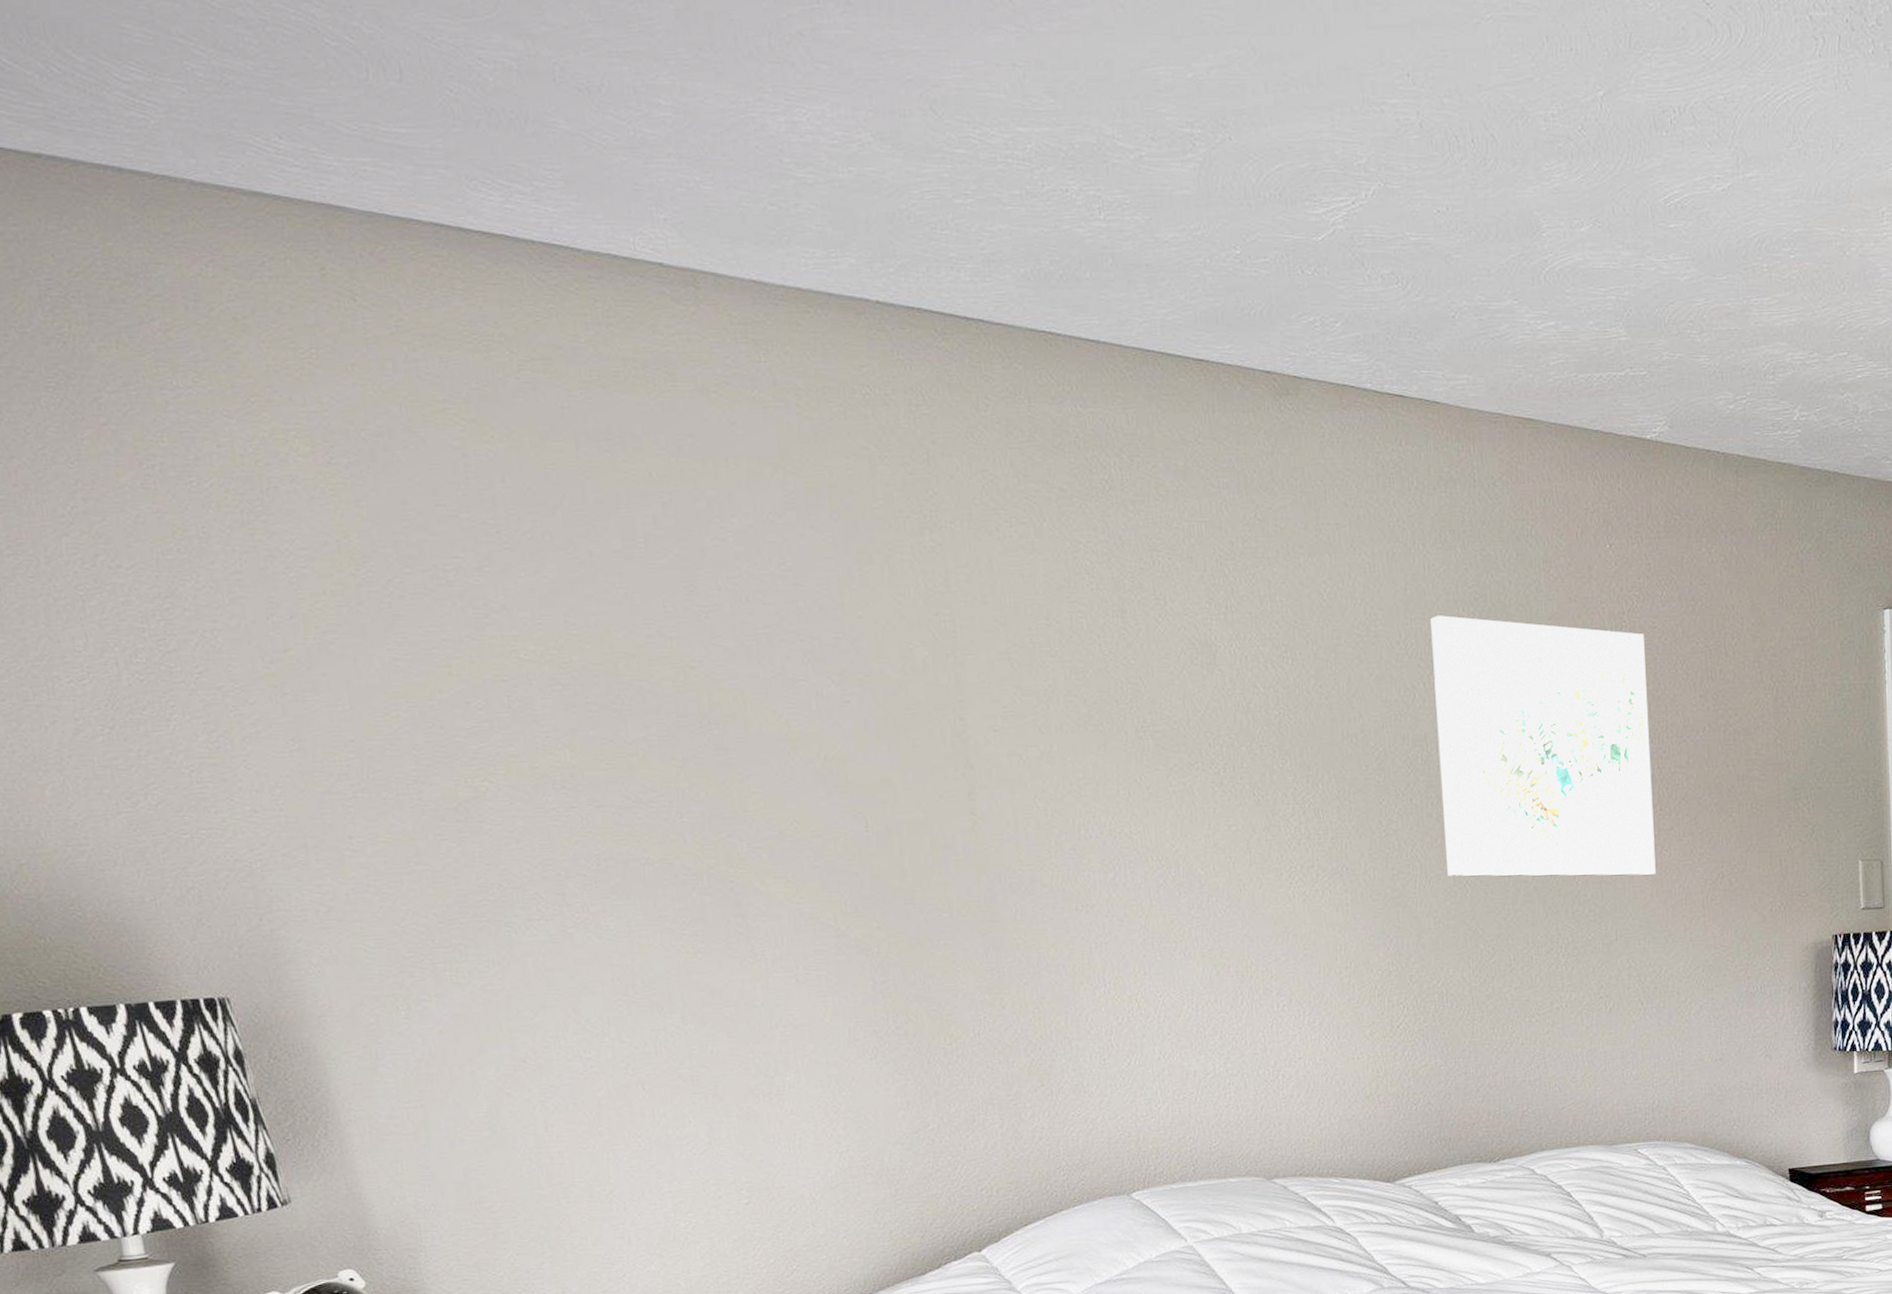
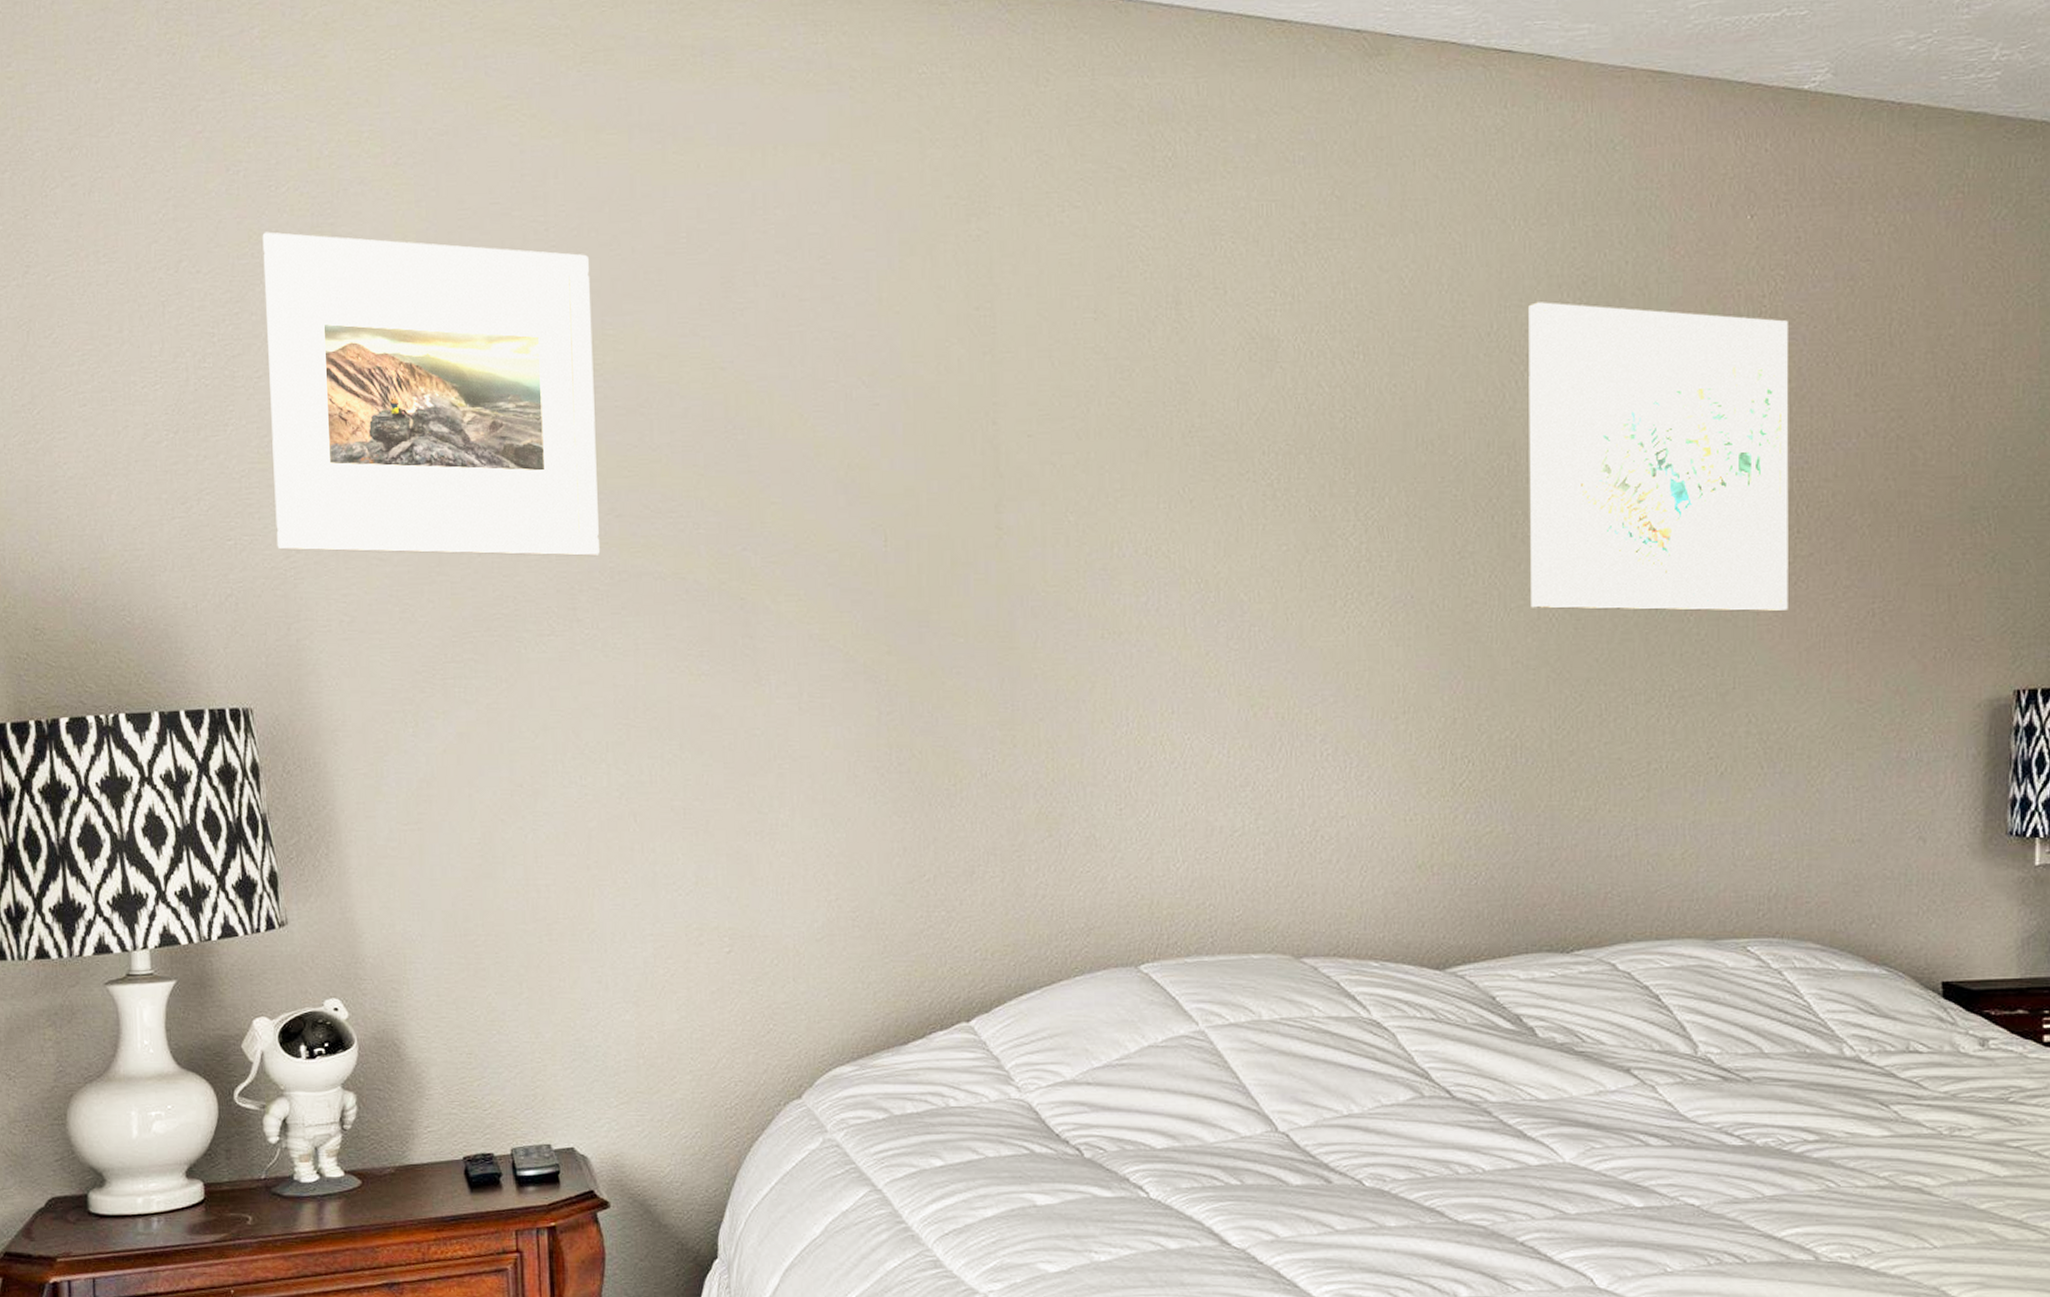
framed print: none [187,527,583,845] -> present [262,232,599,557]

